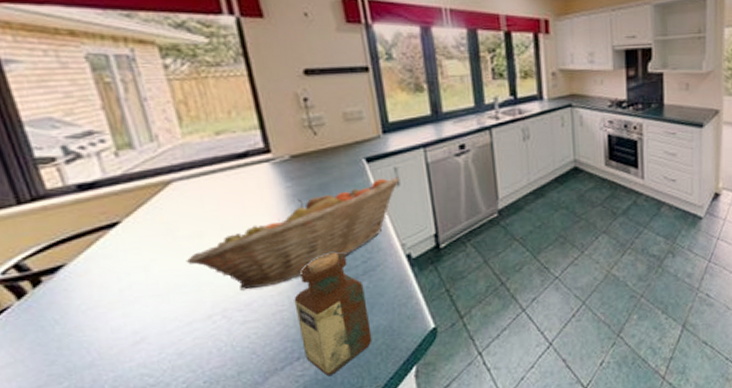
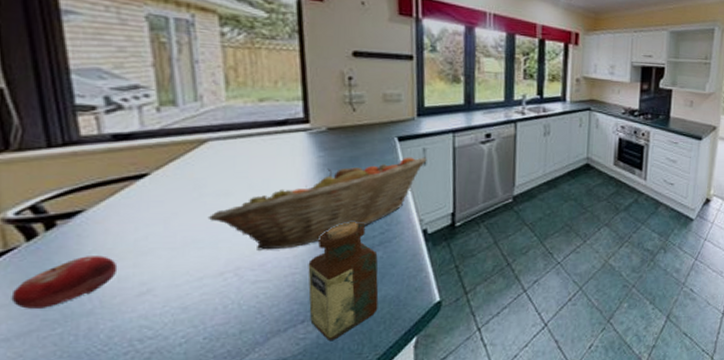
fruit: none [14,308,109,366] -> present [11,256,118,309]

